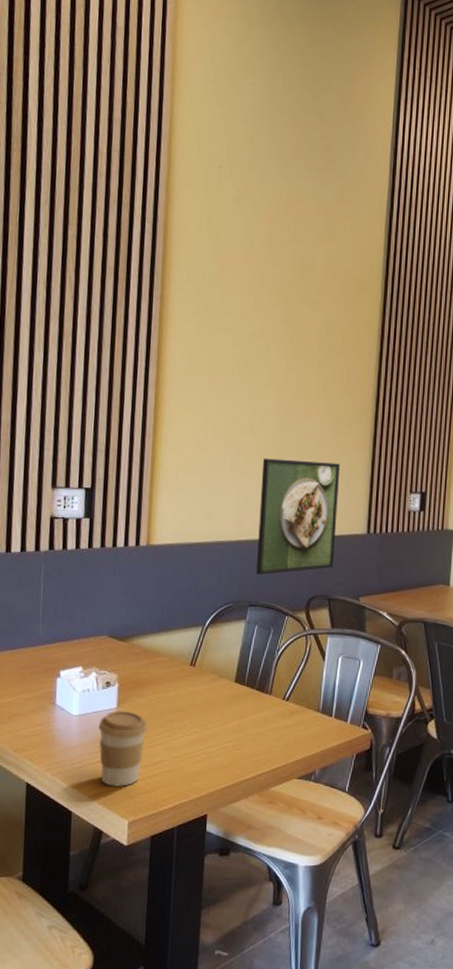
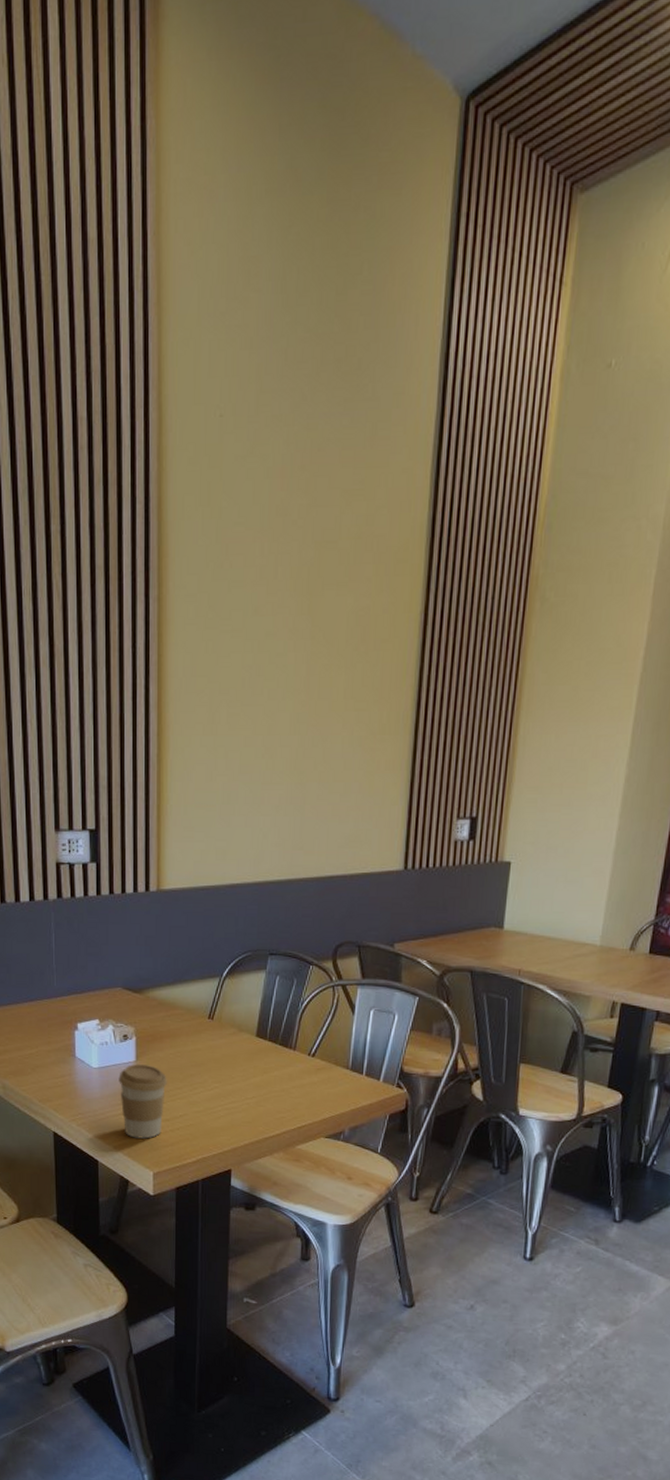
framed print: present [256,458,341,575] -> none [276,785,373,920]

